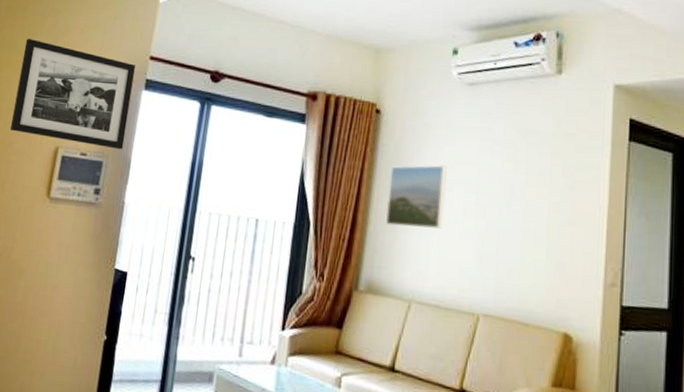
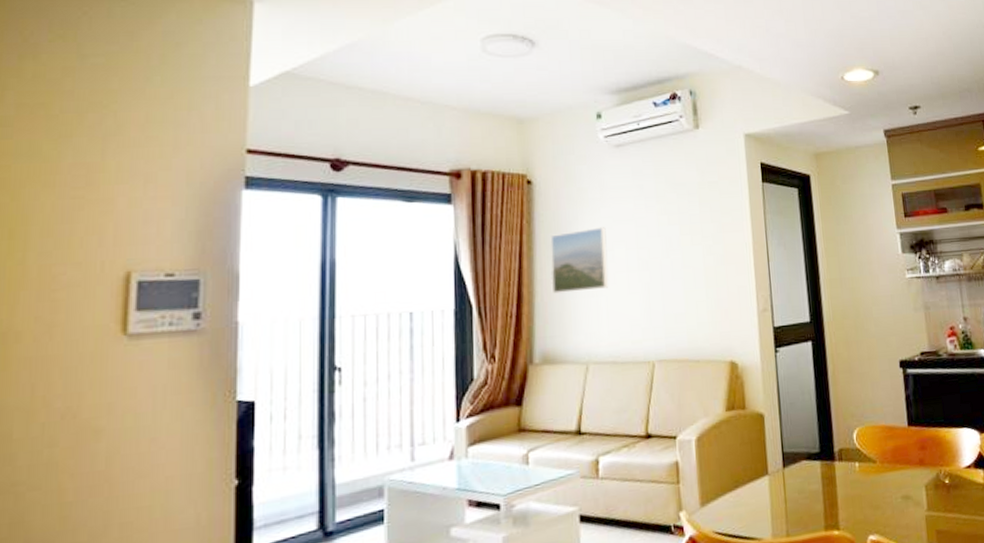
picture frame: present [10,38,135,150] -> none [49,141,228,263]

